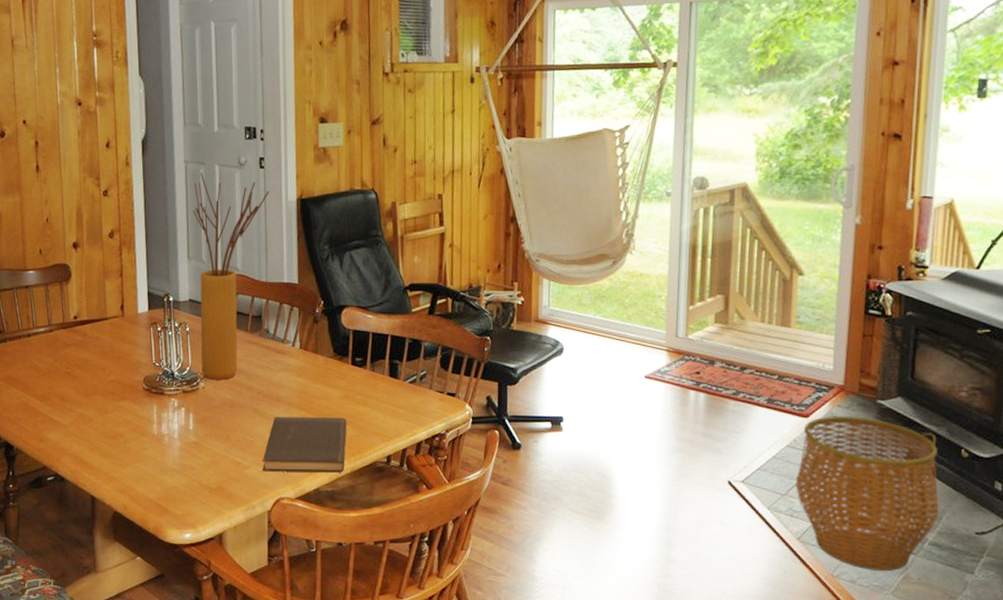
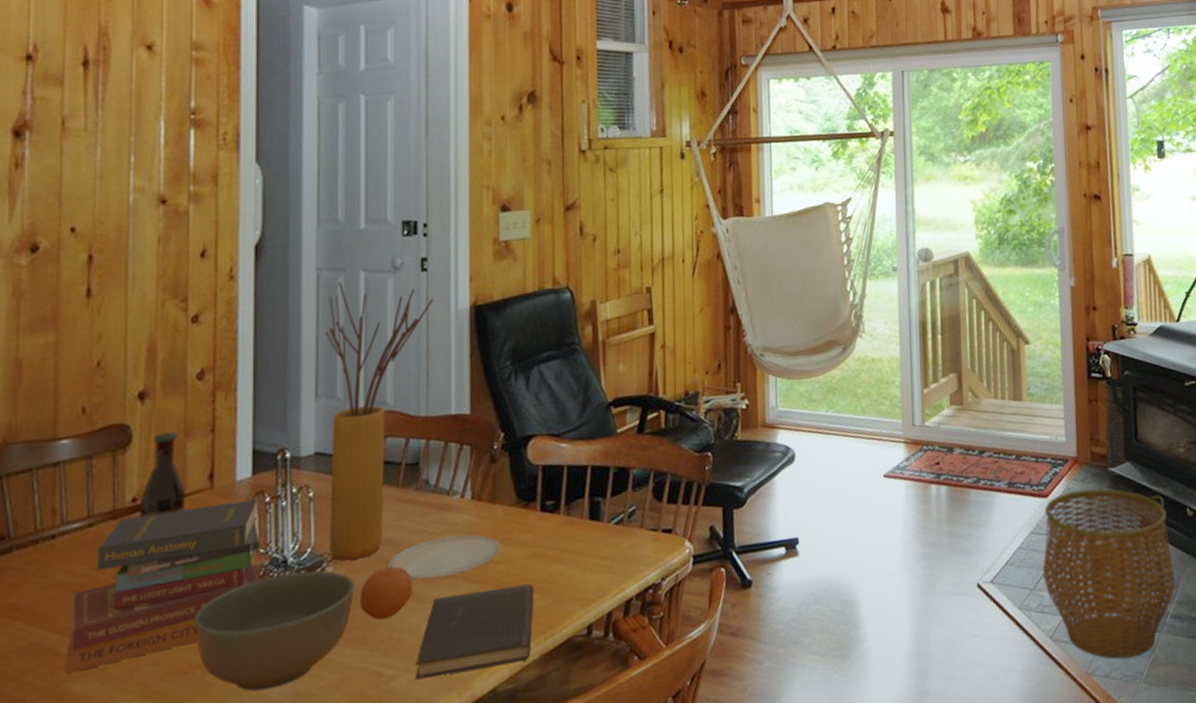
books: none [42,327,157,426] -> present [65,498,261,674]
bottle: none [78,272,107,330] -> present [139,431,187,518]
bowl: none [117,383,220,459] -> present [194,570,355,691]
fruit: none [223,389,260,426] -> present [360,566,413,620]
plate: none [242,374,322,403] -> present [388,534,501,581]

